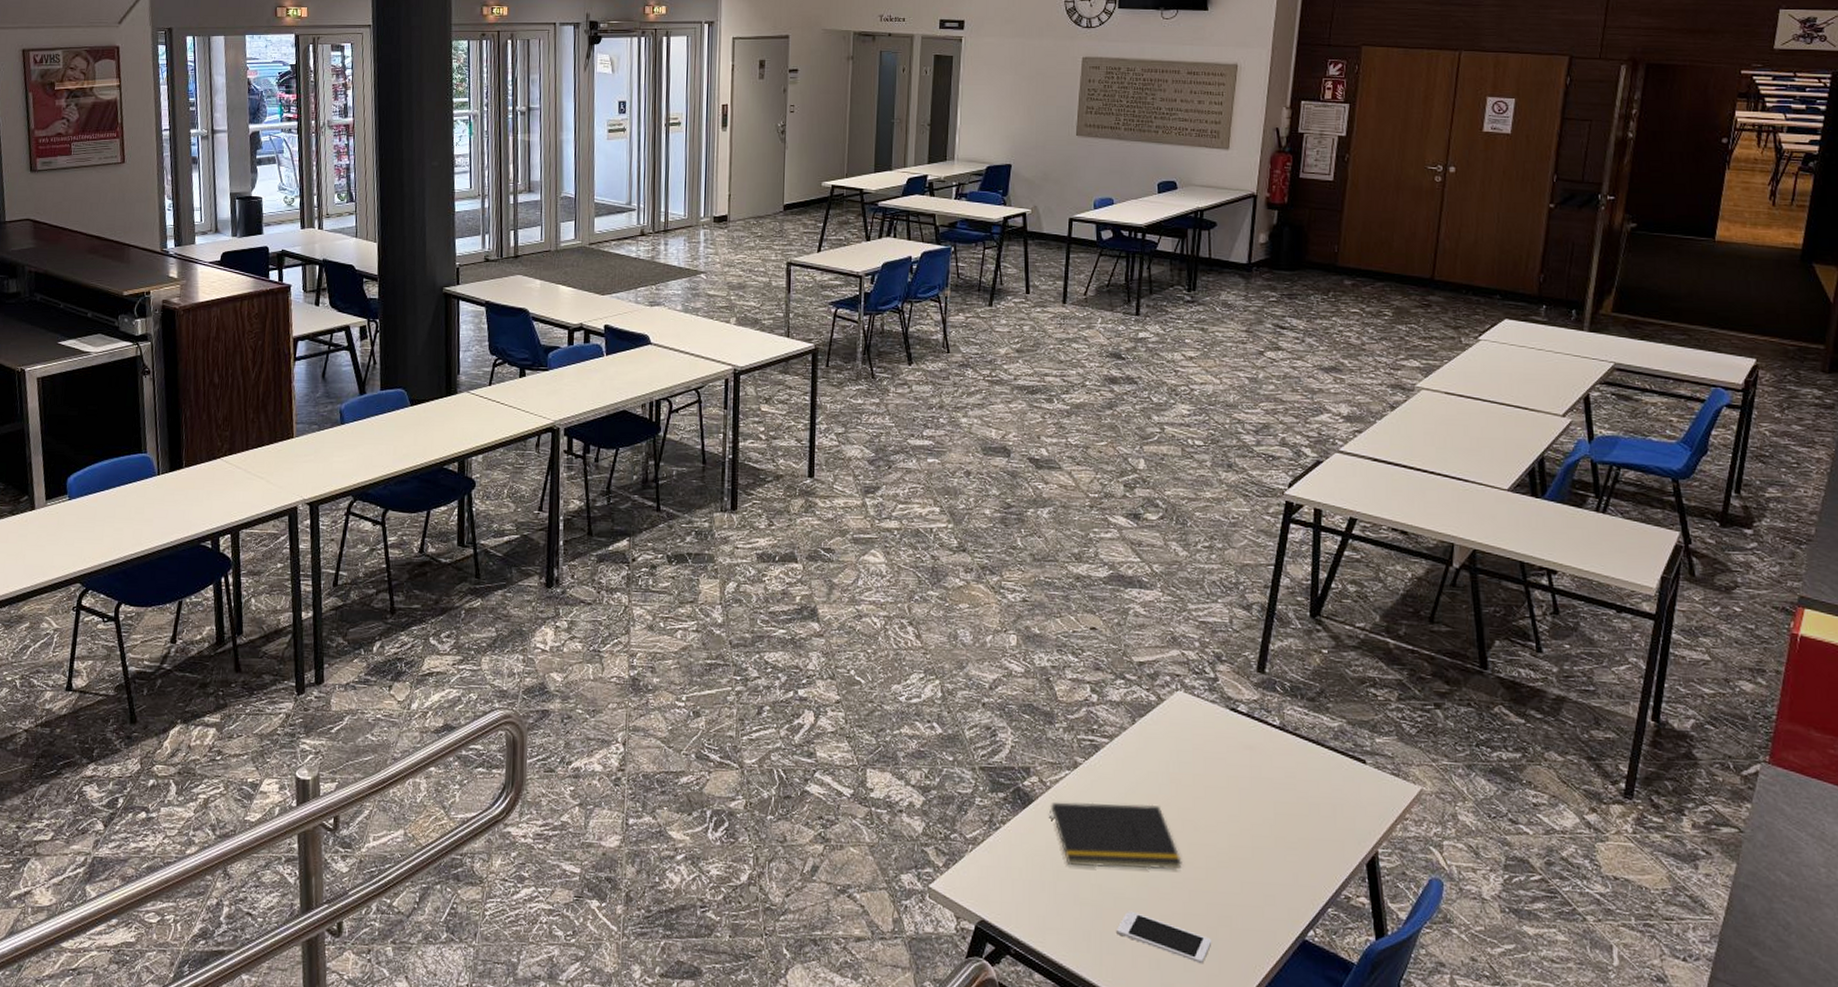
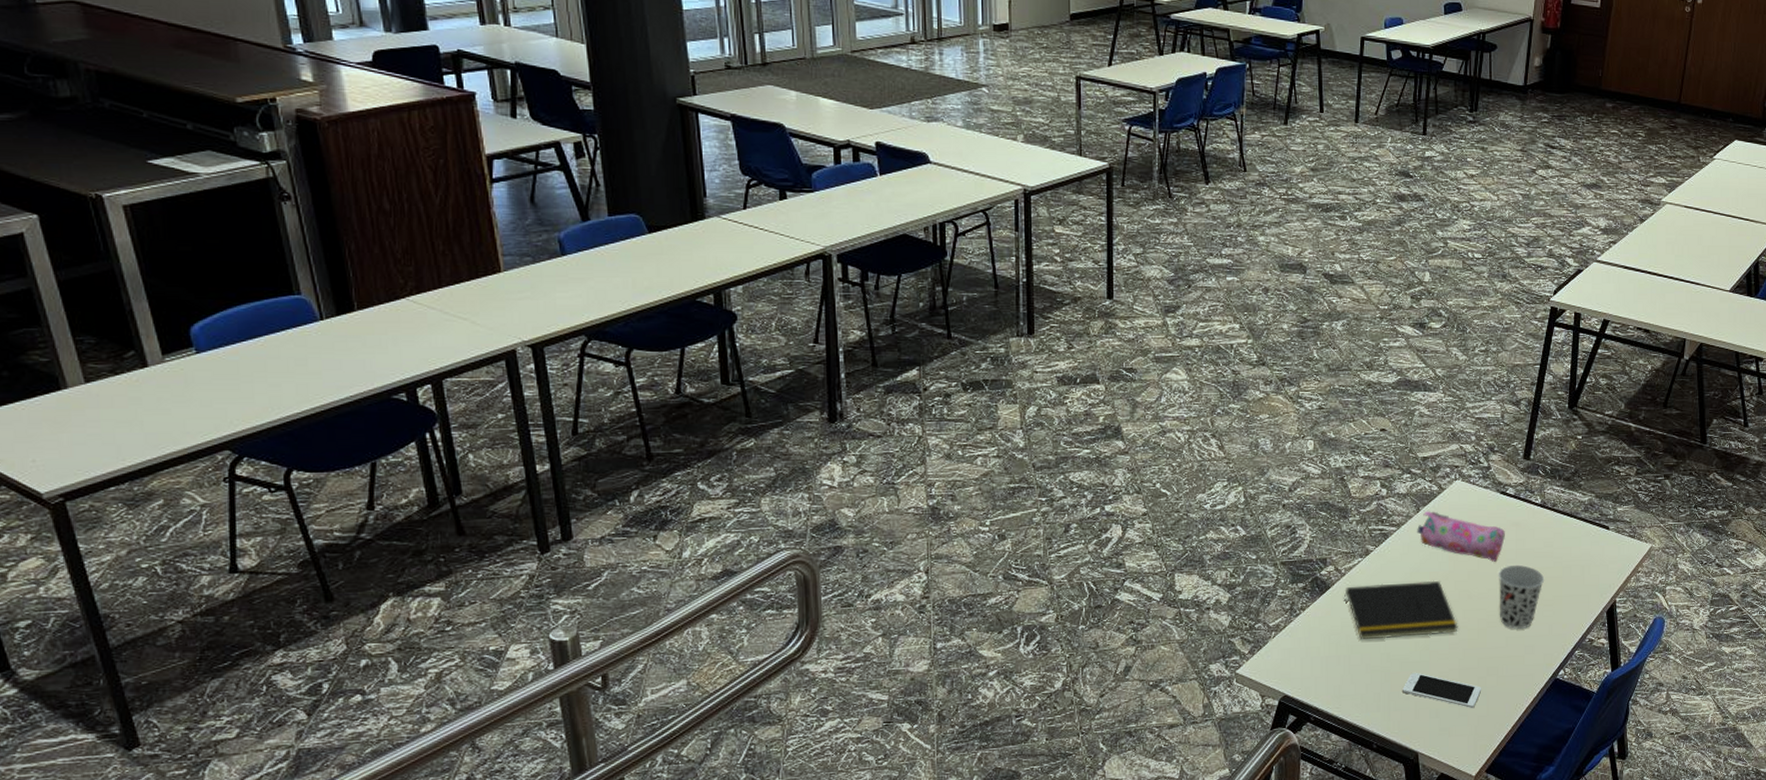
pencil case: none [1133,723,1237,790] -> present [1417,511,1505,562]
cup: none [1229,795,1287,874] -> present [1498,564,1545,630]

